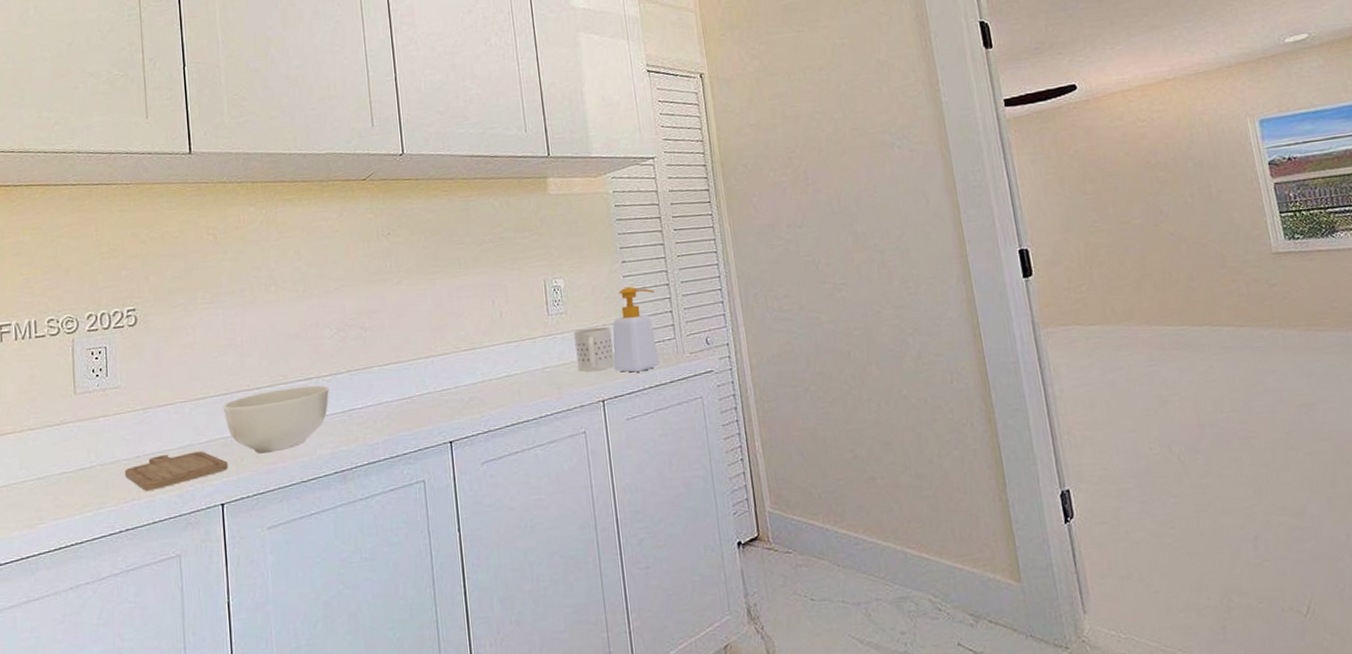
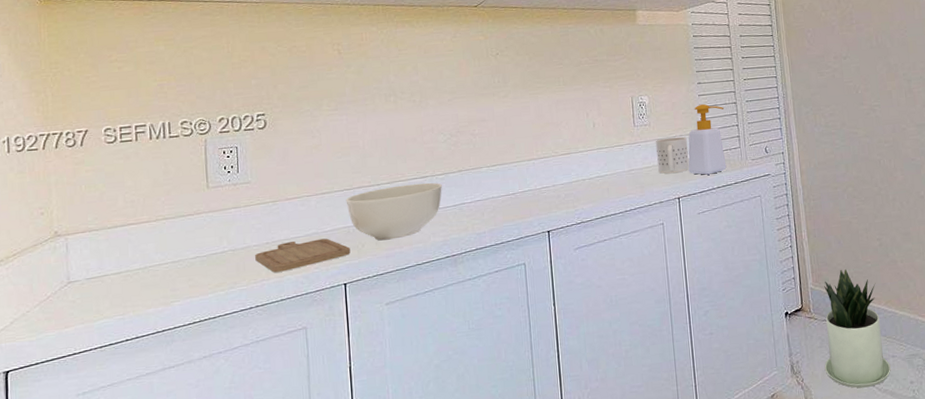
planter: none [785,487,875,640] -> present [824,268,891,388]

